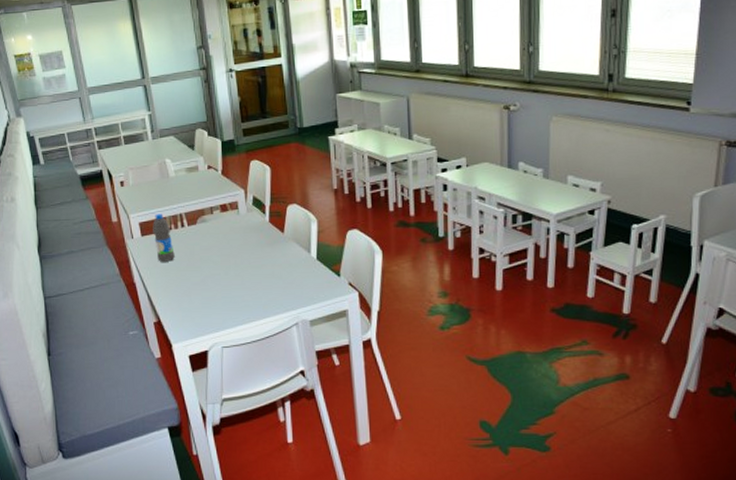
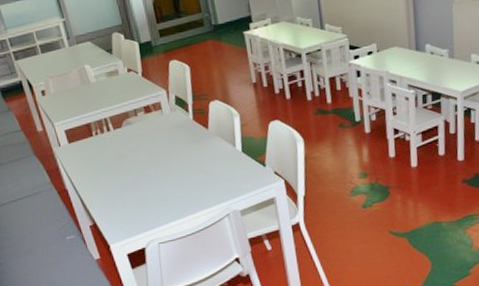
water bottle: present [153,213,175,262] -> none [78,119,104,167]

